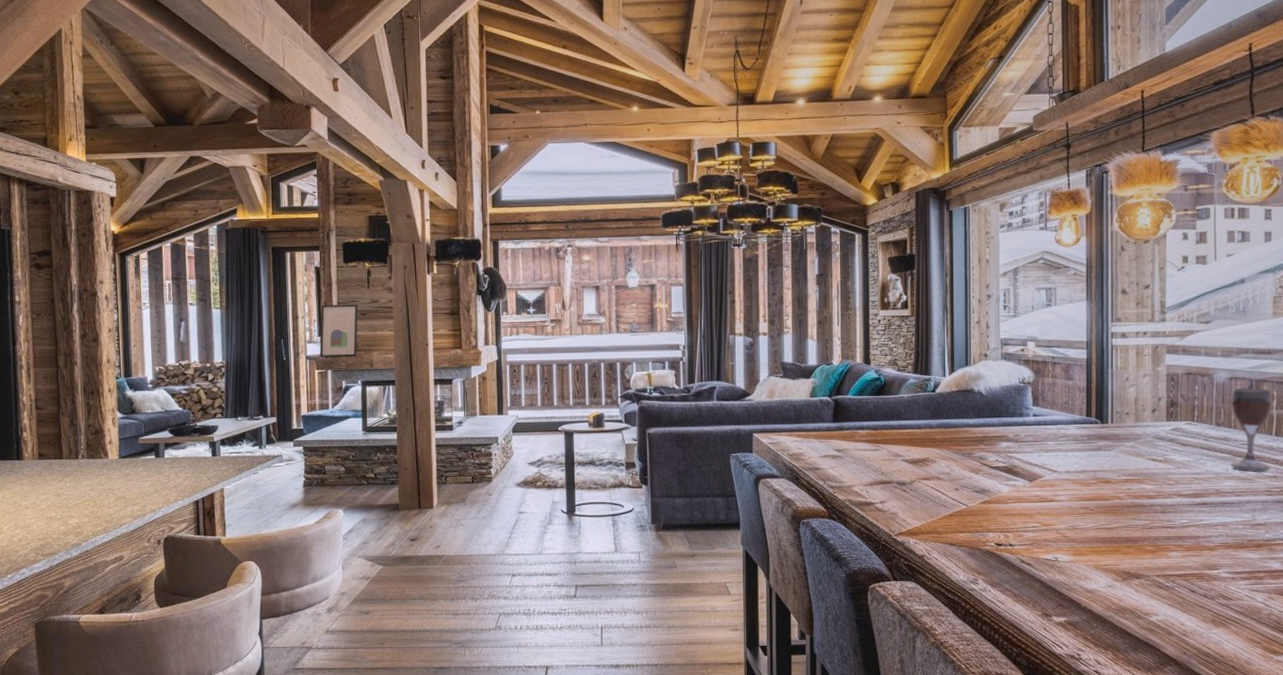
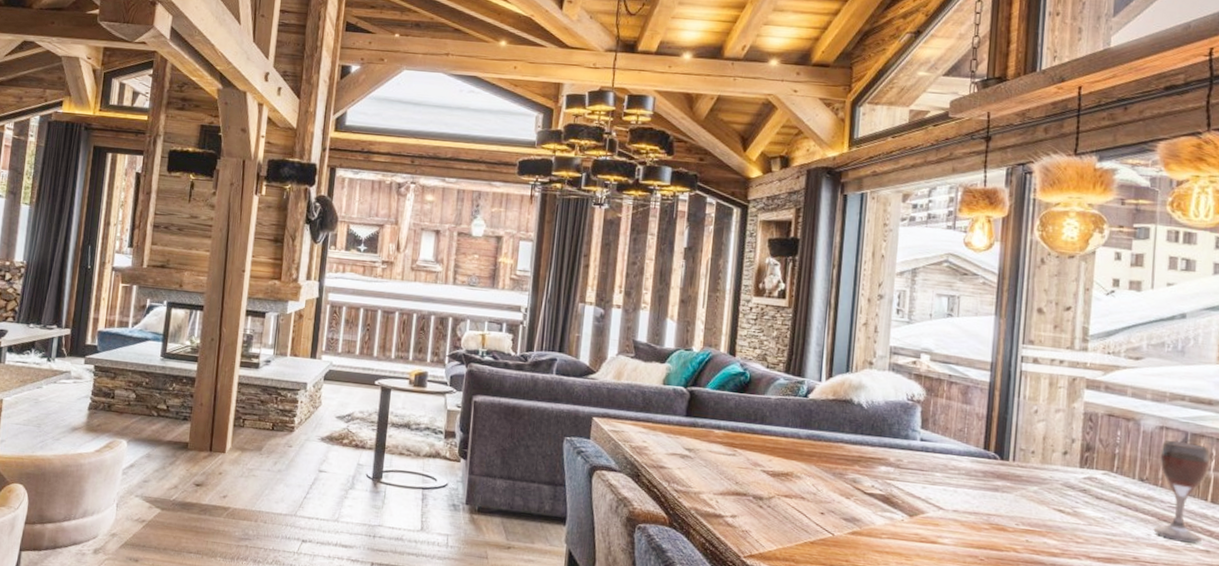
picture frame: present [319,304,358,358] -> none [126,214,176,274]

